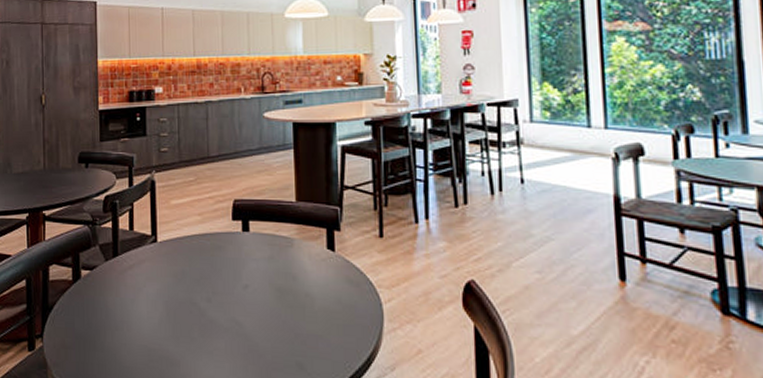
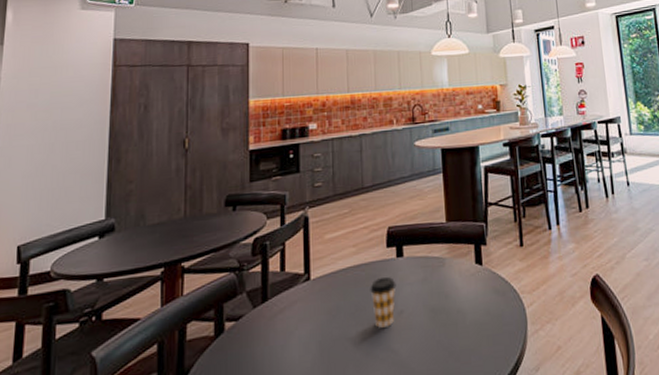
coffee cup: none [215,249,242,299] -> present [370,276,397,328]

